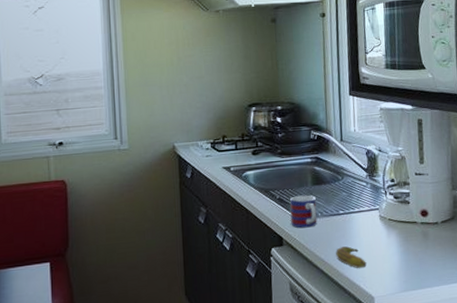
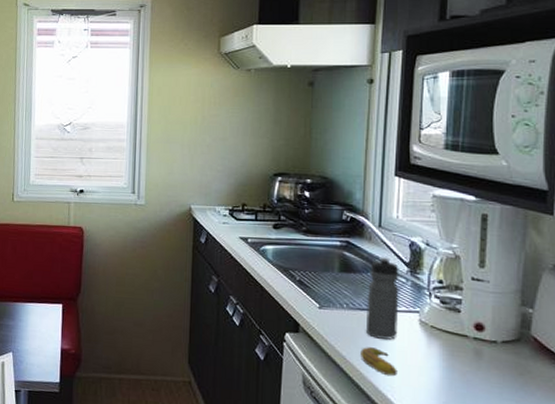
mug: present [289,195,317,228] -> none [310,280,342,318]
water bottle: none [337,166,364,238] -> present [366,257,399,340]

